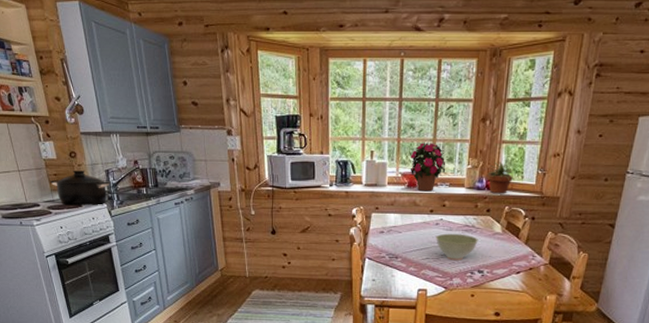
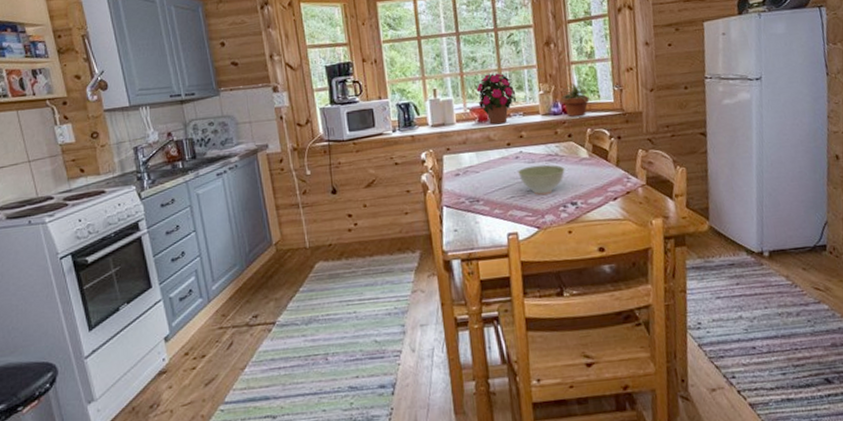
saucepan: present [50,170,111,206] -> none [66,151,140,195]

